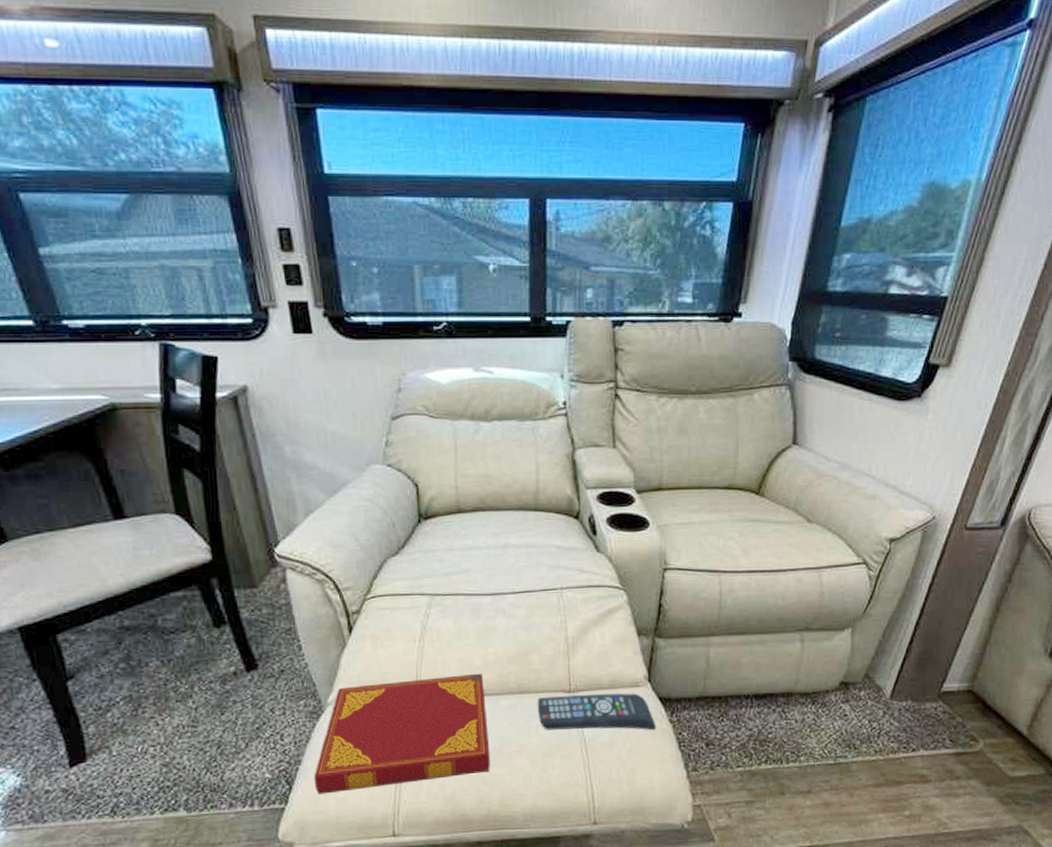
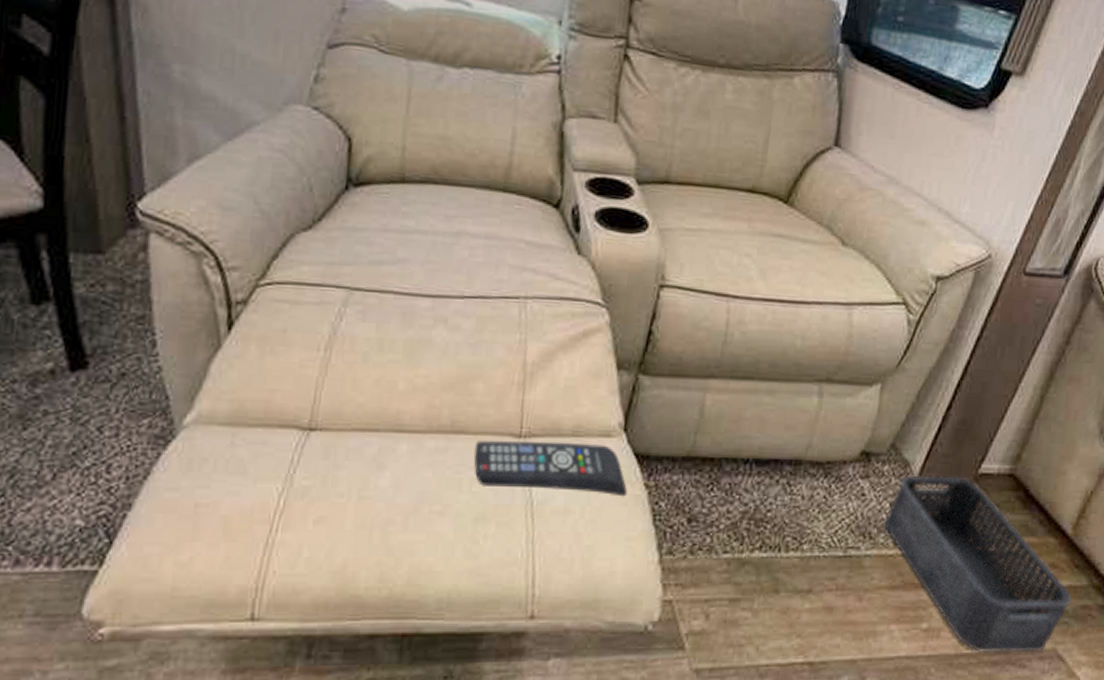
hardback book: present [314,673,490,794] -> none [146,401,407,554]
storage bin: none [865,696,1032,832] -> present [884,475,1072,653]

